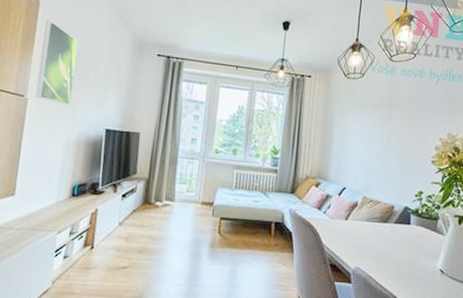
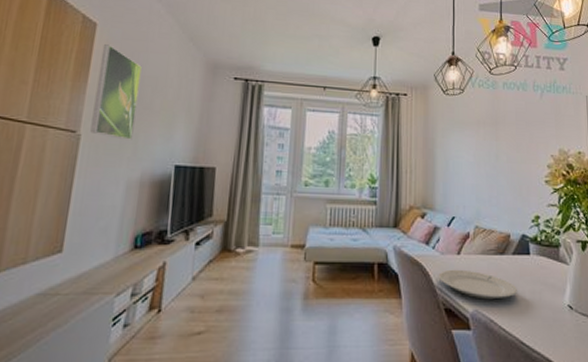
plate: none [326,232,396,260] -> present [438,269,517,300]

